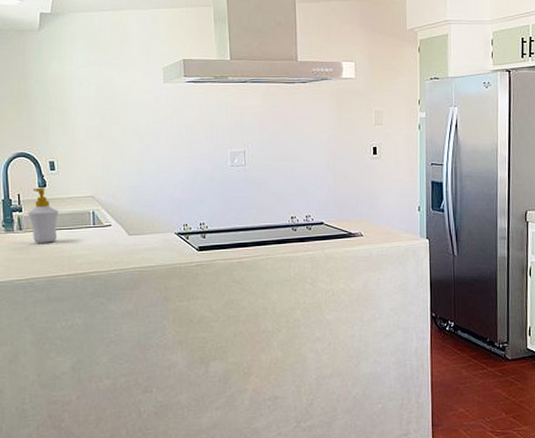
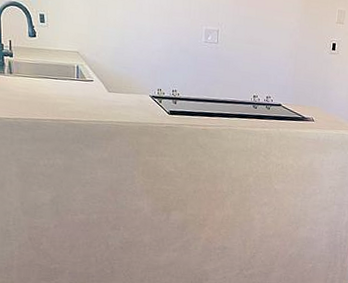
soap bottle: present [27,187,59,243] -> none [18,37,46,89]

